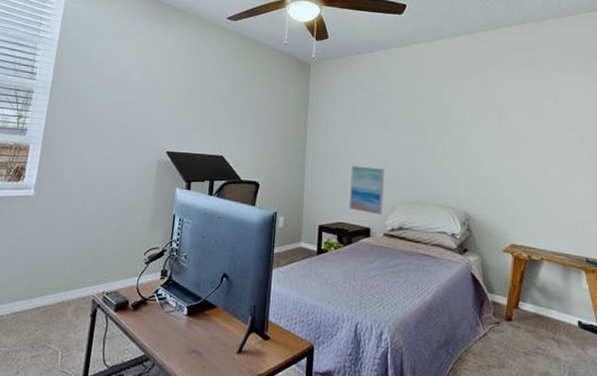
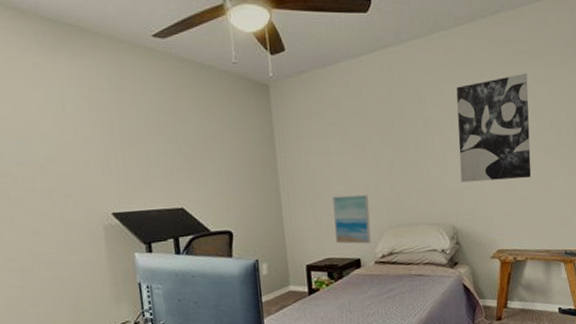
wall art: none [476,77,551,177] -> present [456,73,531,183]

